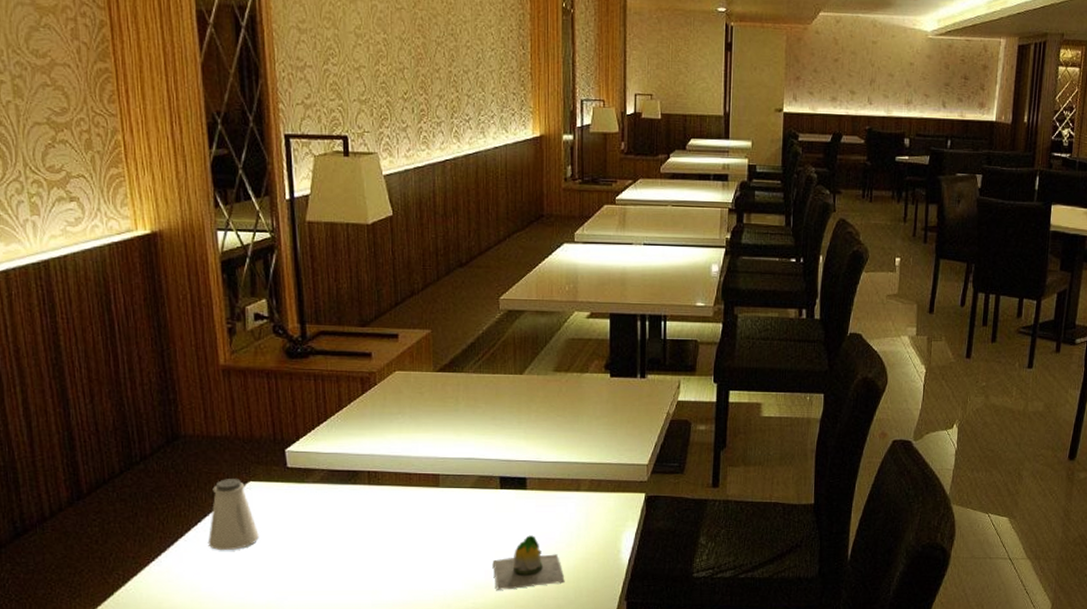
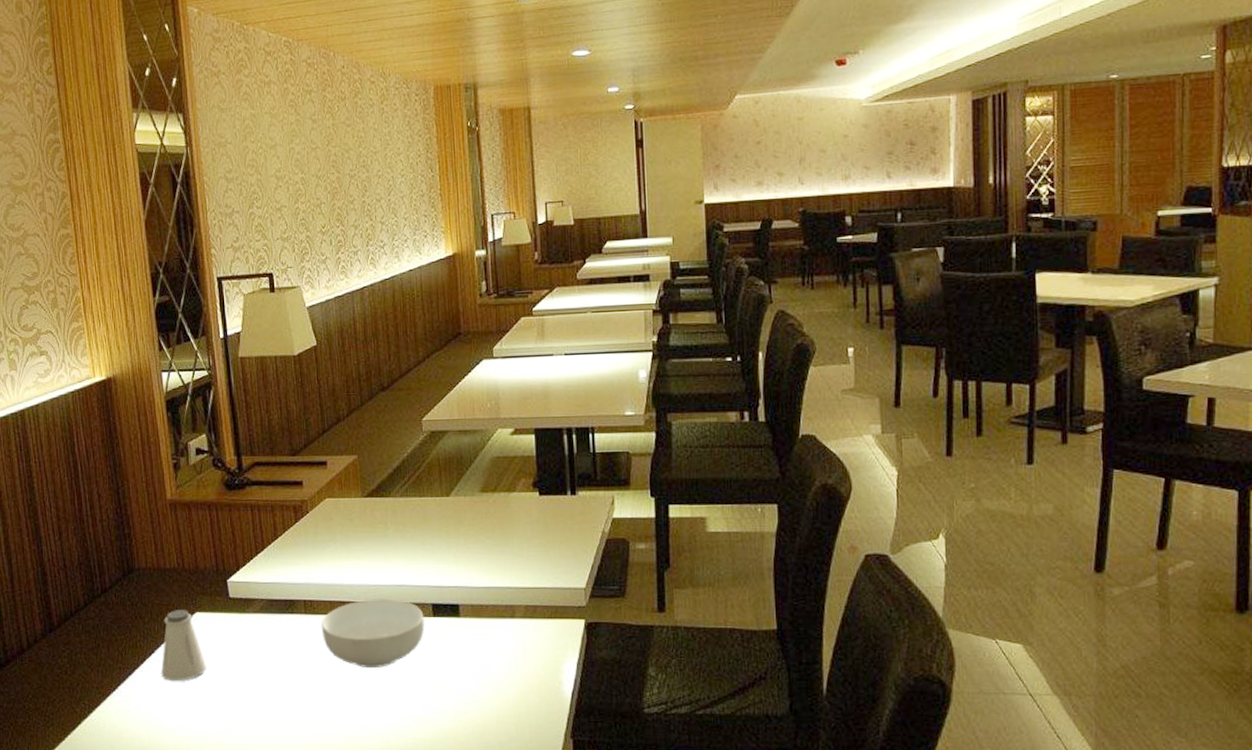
cereal bowl: none [385,471,491,538] -> present [321,598,425,669]
decorative egg: present [492,535,565,590] -> none [429,666,505,725]

